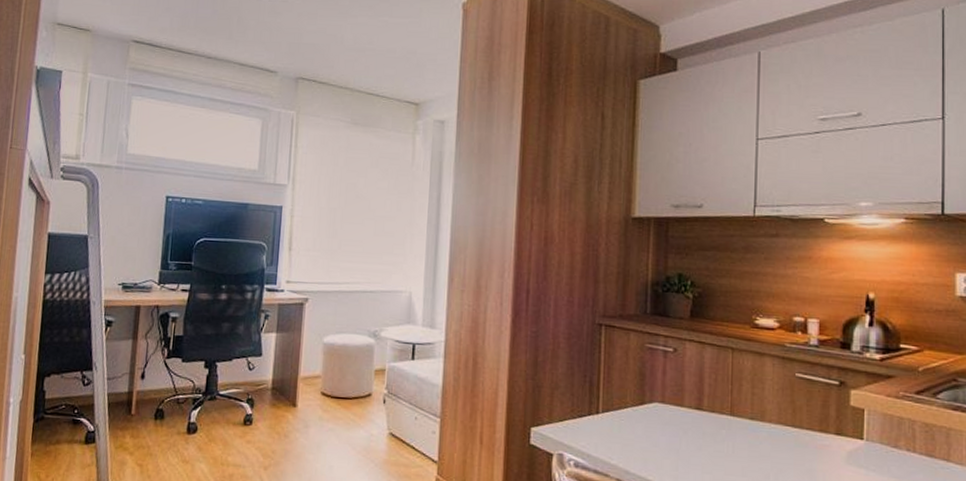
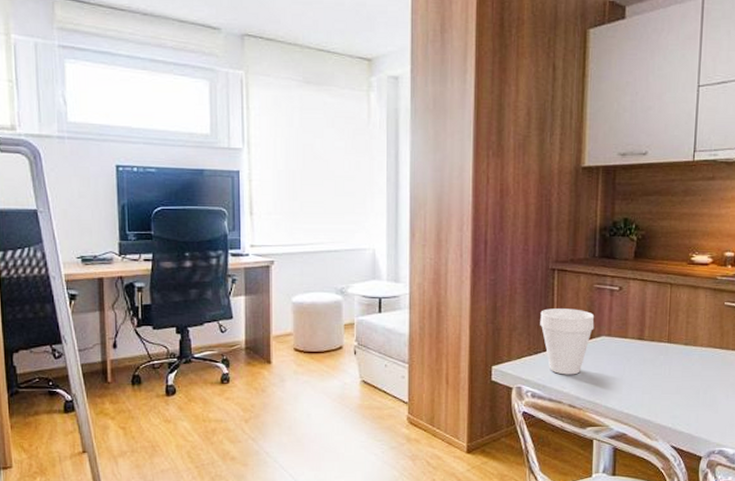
cup: none [585,367,646,445] -> present [540,308,595,375]

